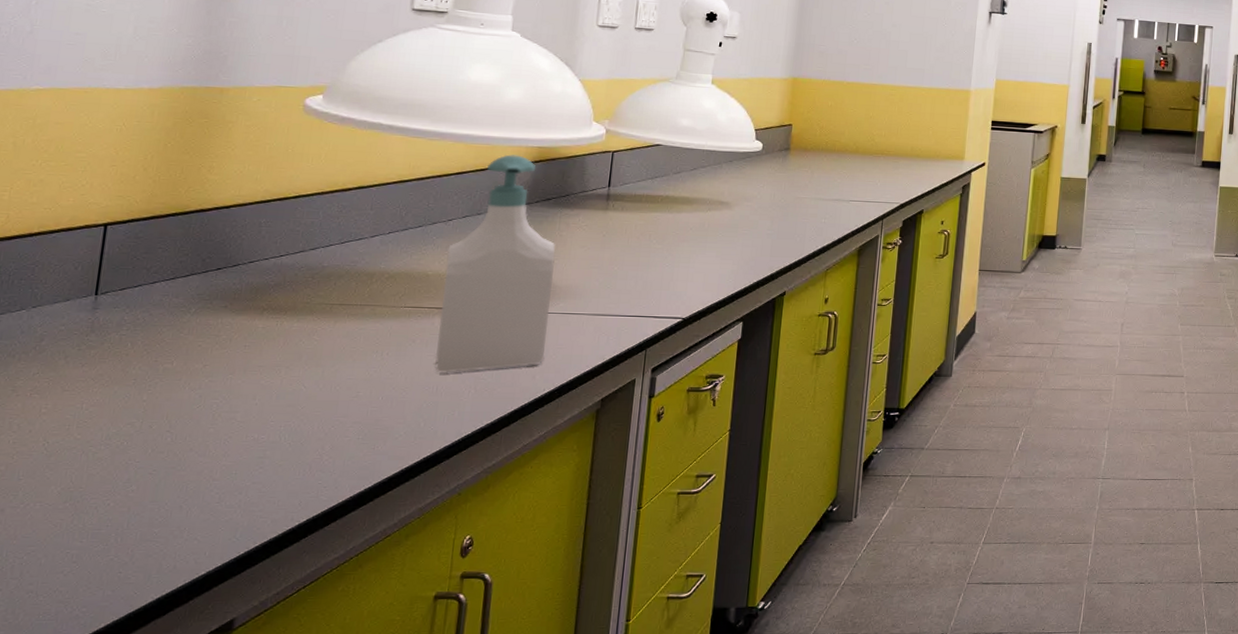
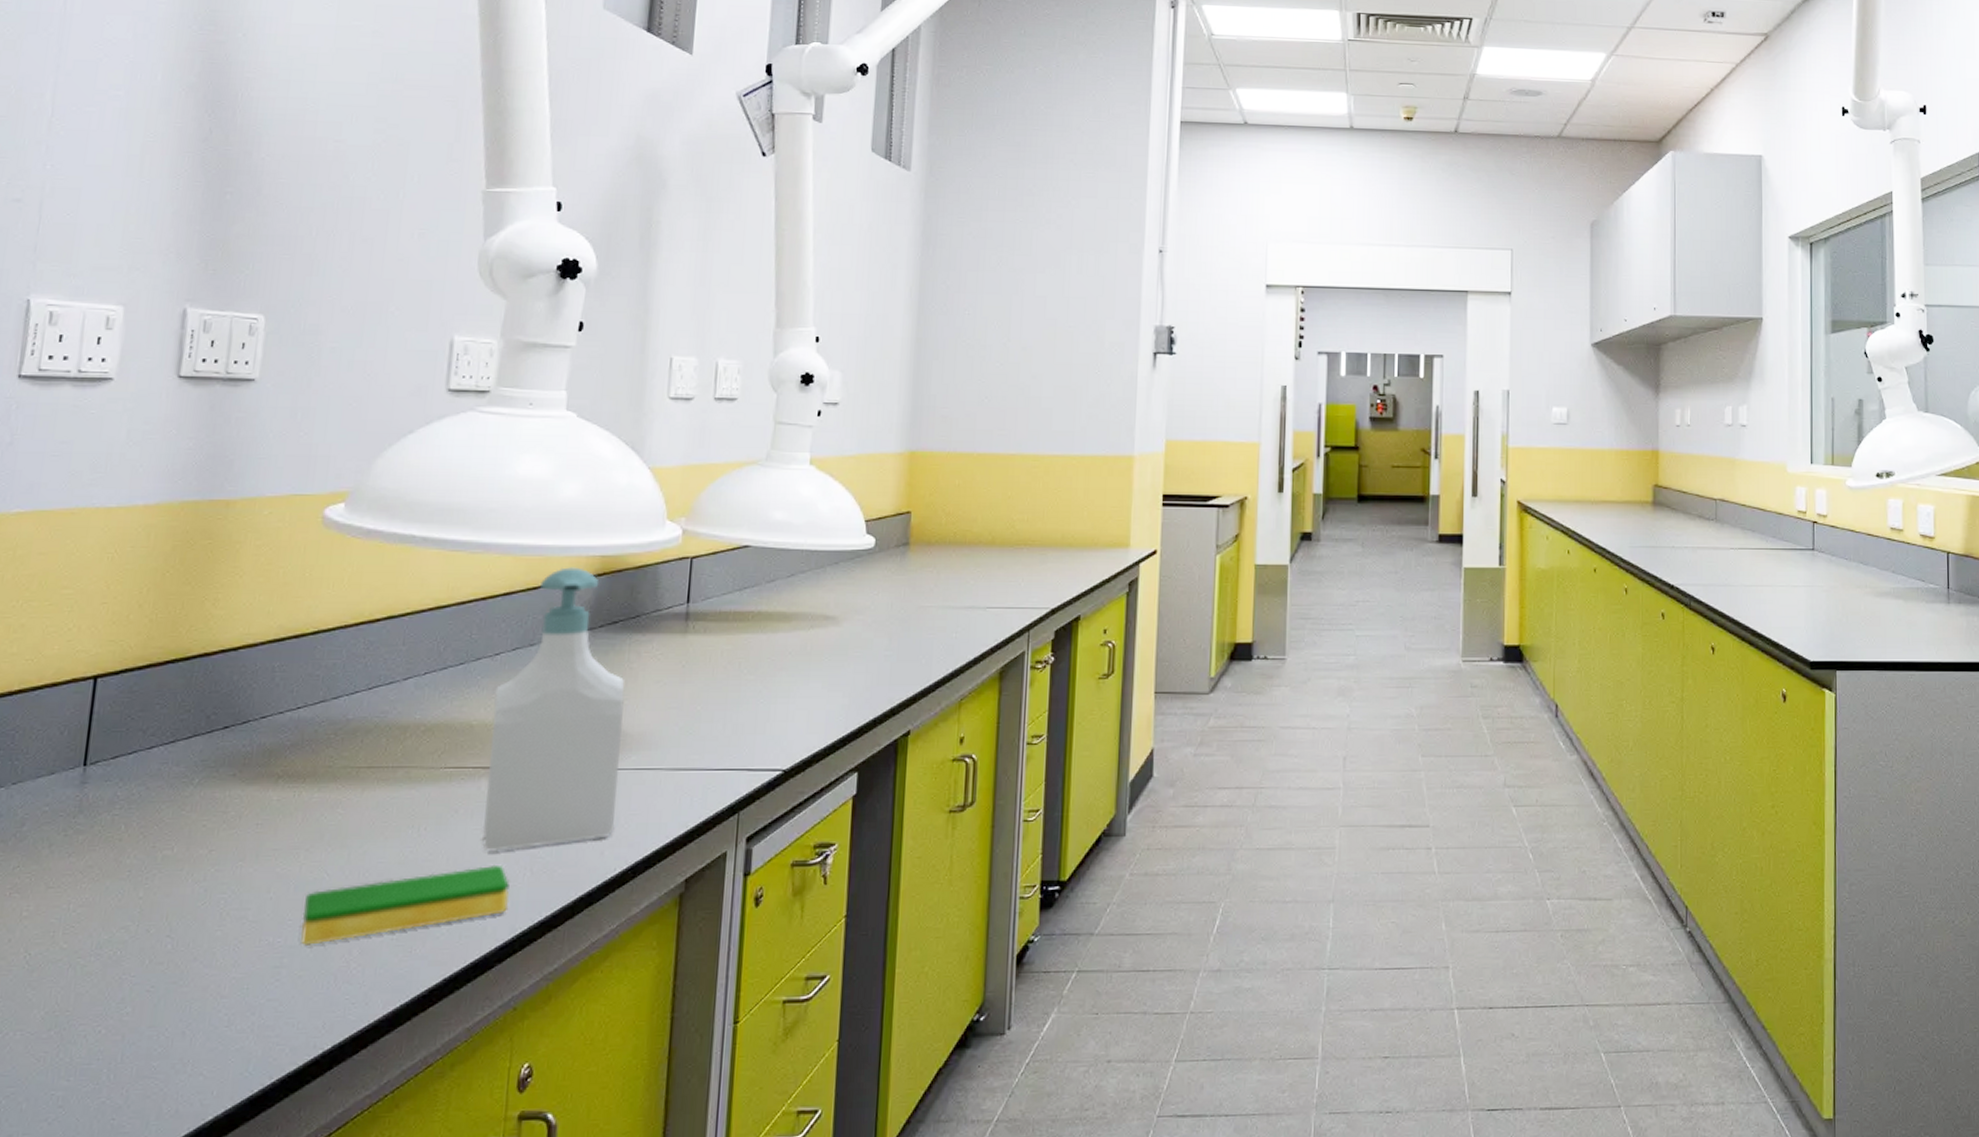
dish sponge: none [281,383,457,441] -> present [301,864,510,945]

